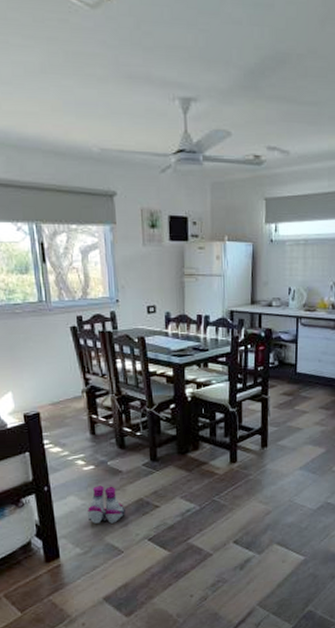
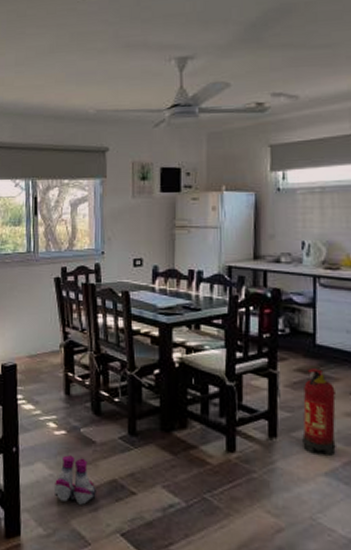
fire extinguisher: none [285,391,309,455] -> present [302,368,336,456]

